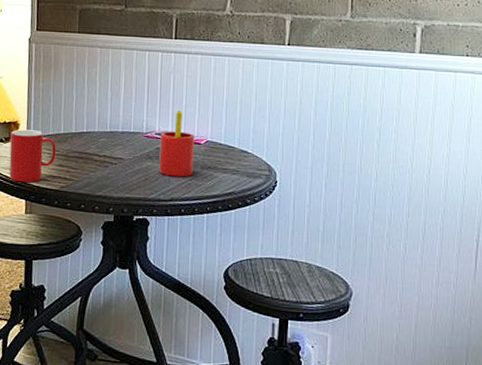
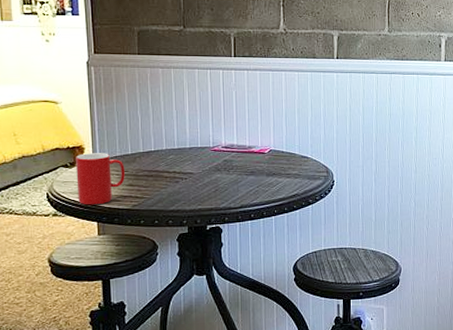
straw: present [159,109,195,177] -> none [227,123,260,186]

